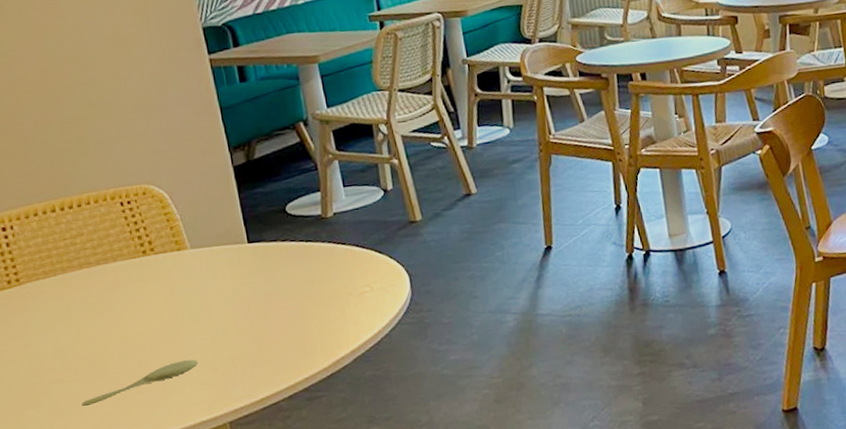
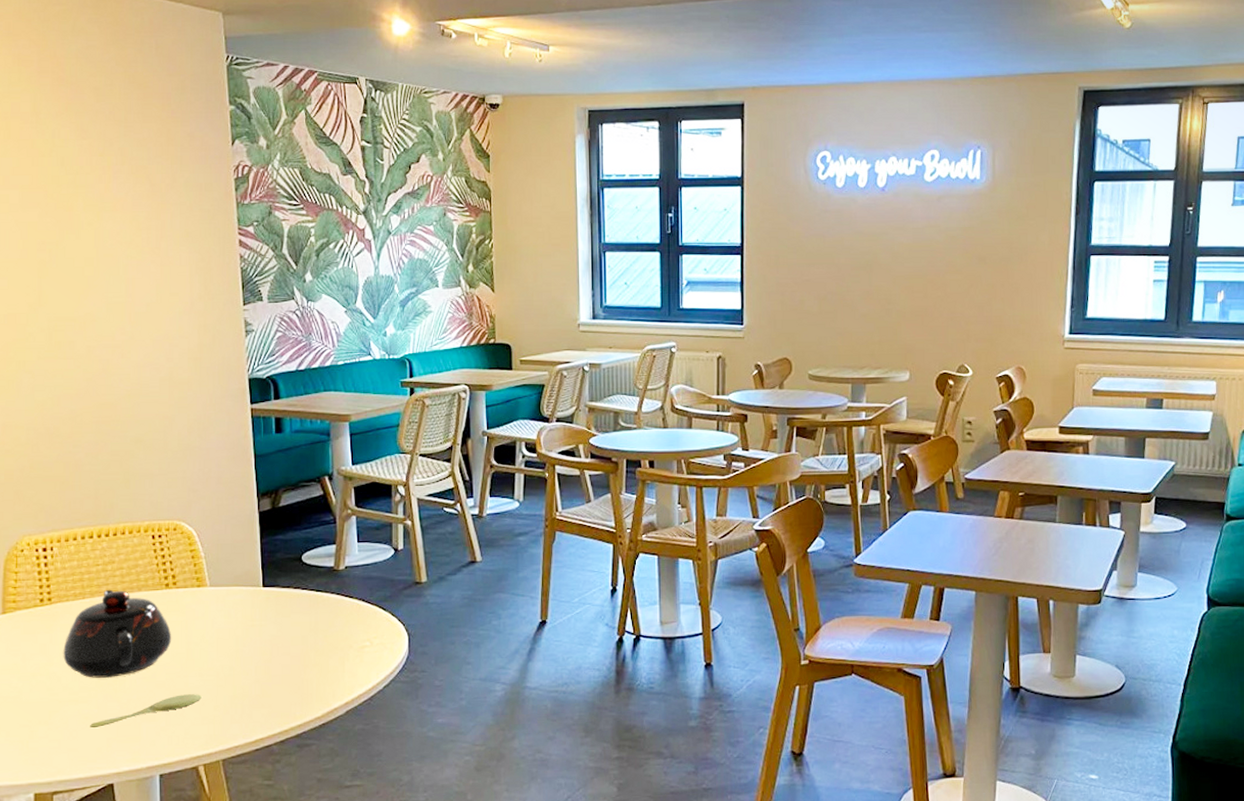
teapot: none [40,262,158,356] -> present [63,589,172,678]

